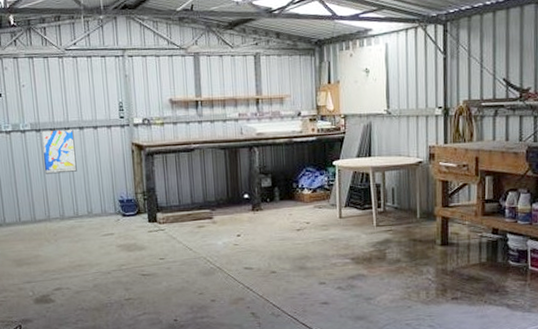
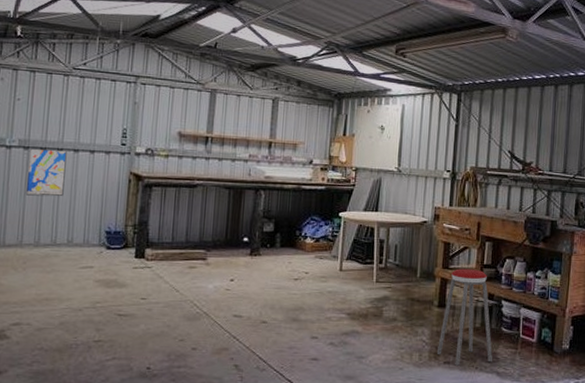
music stool: none [443,205,501,301] -> present [436,268,493,366]

